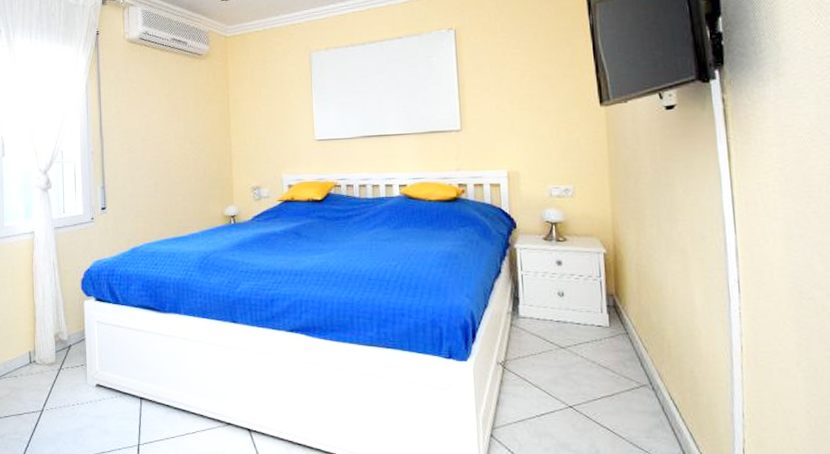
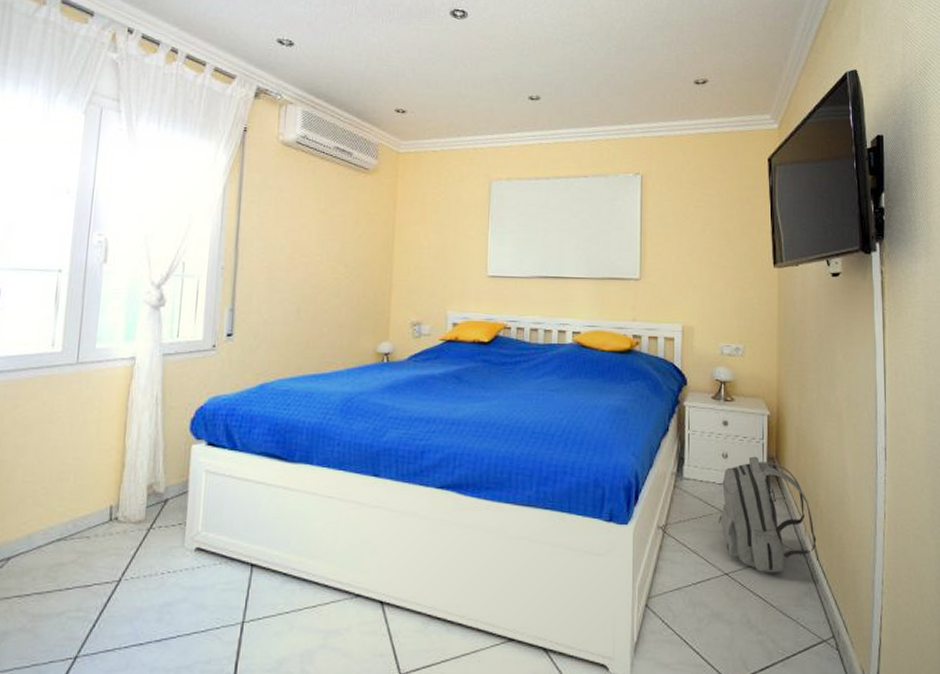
backpack: none [558,293,670,406] -> present [718,456,820,573]

